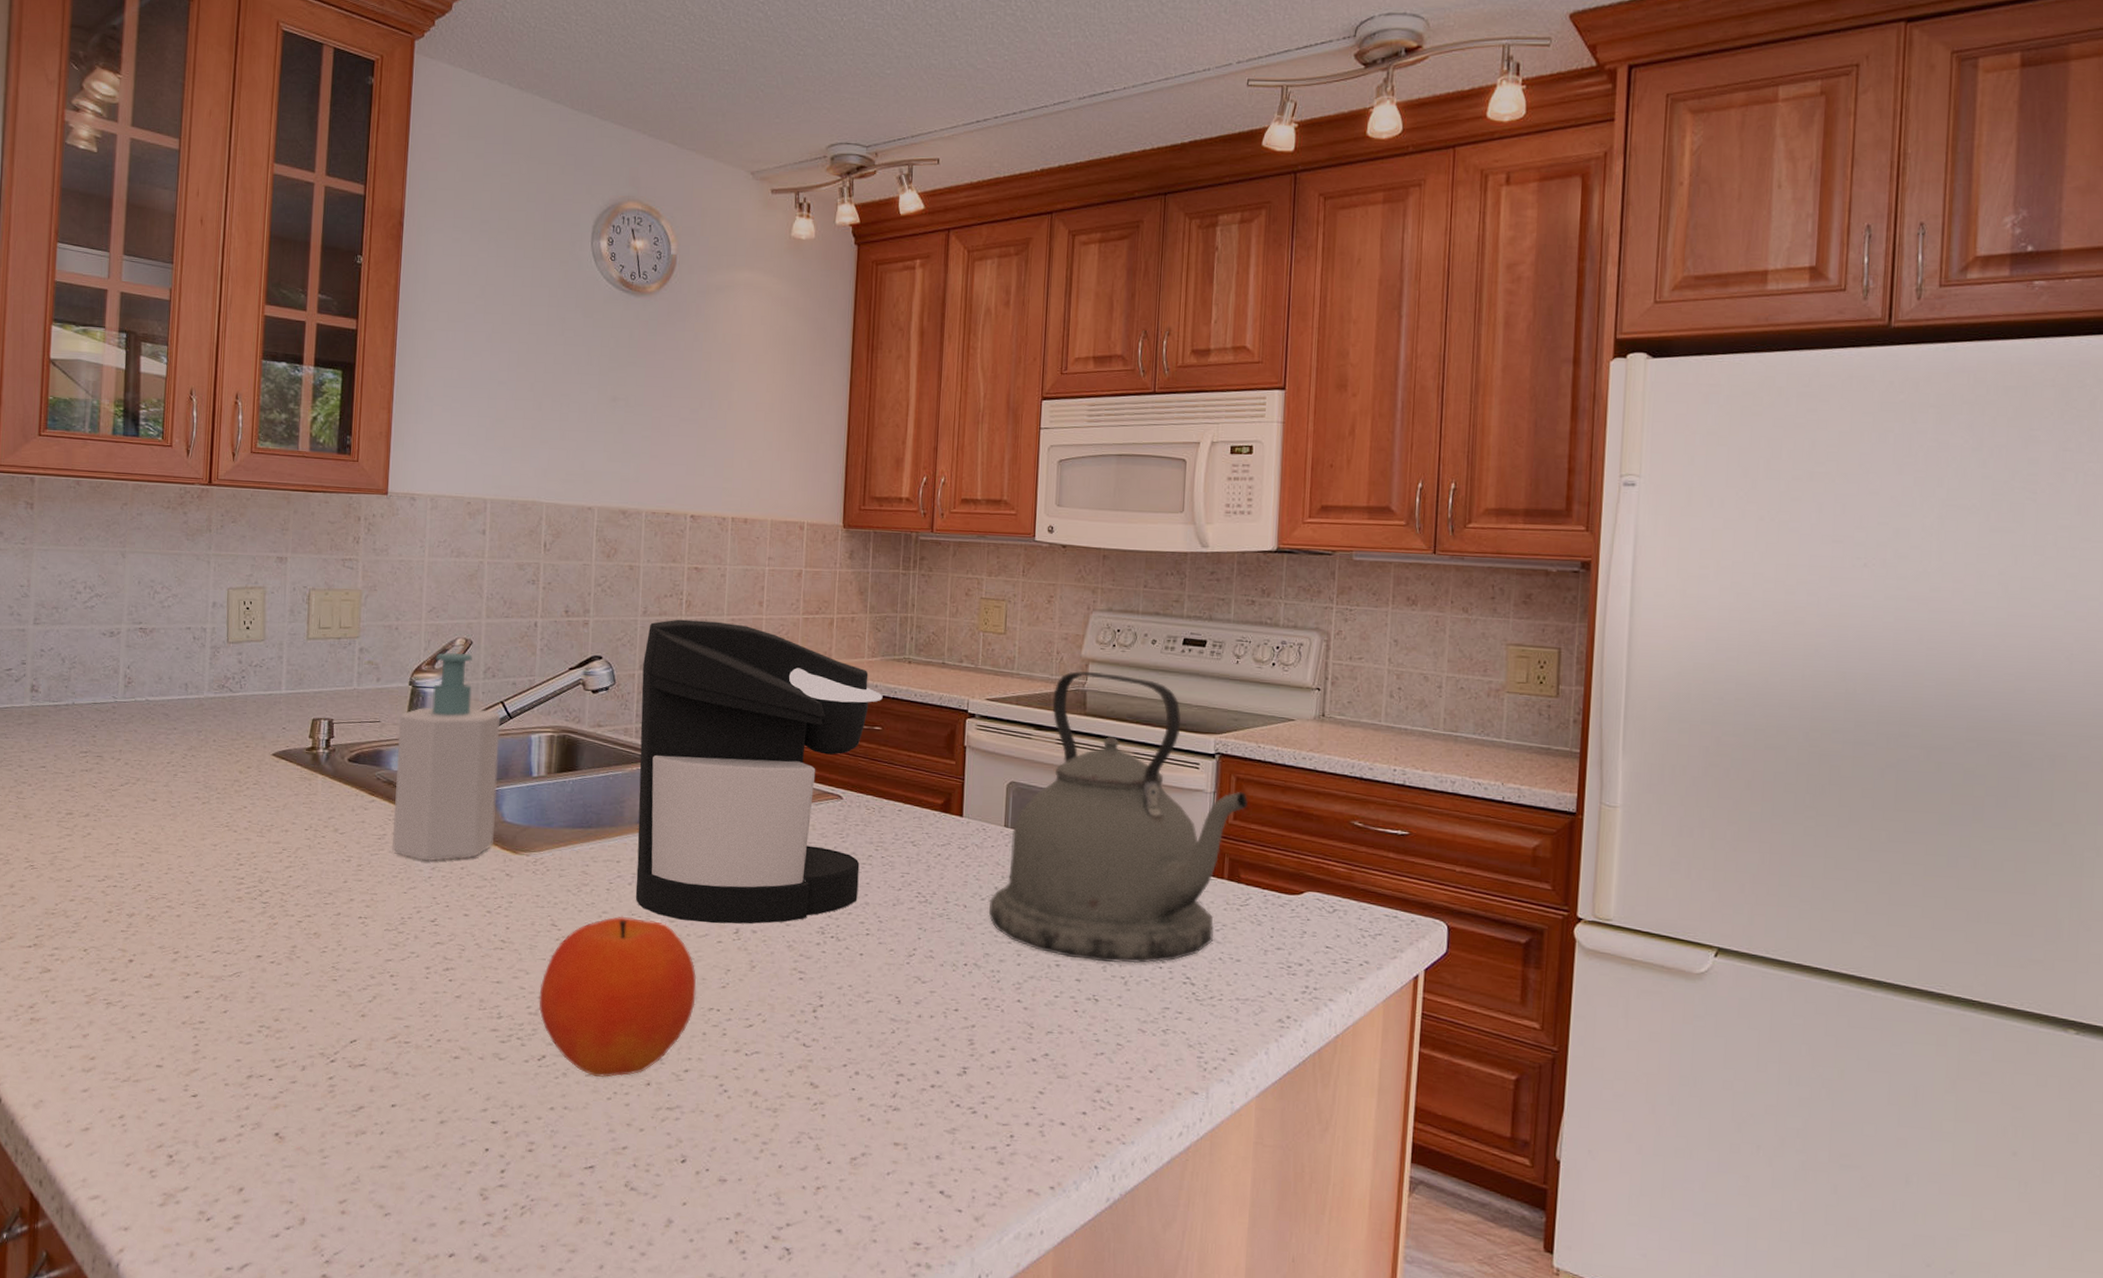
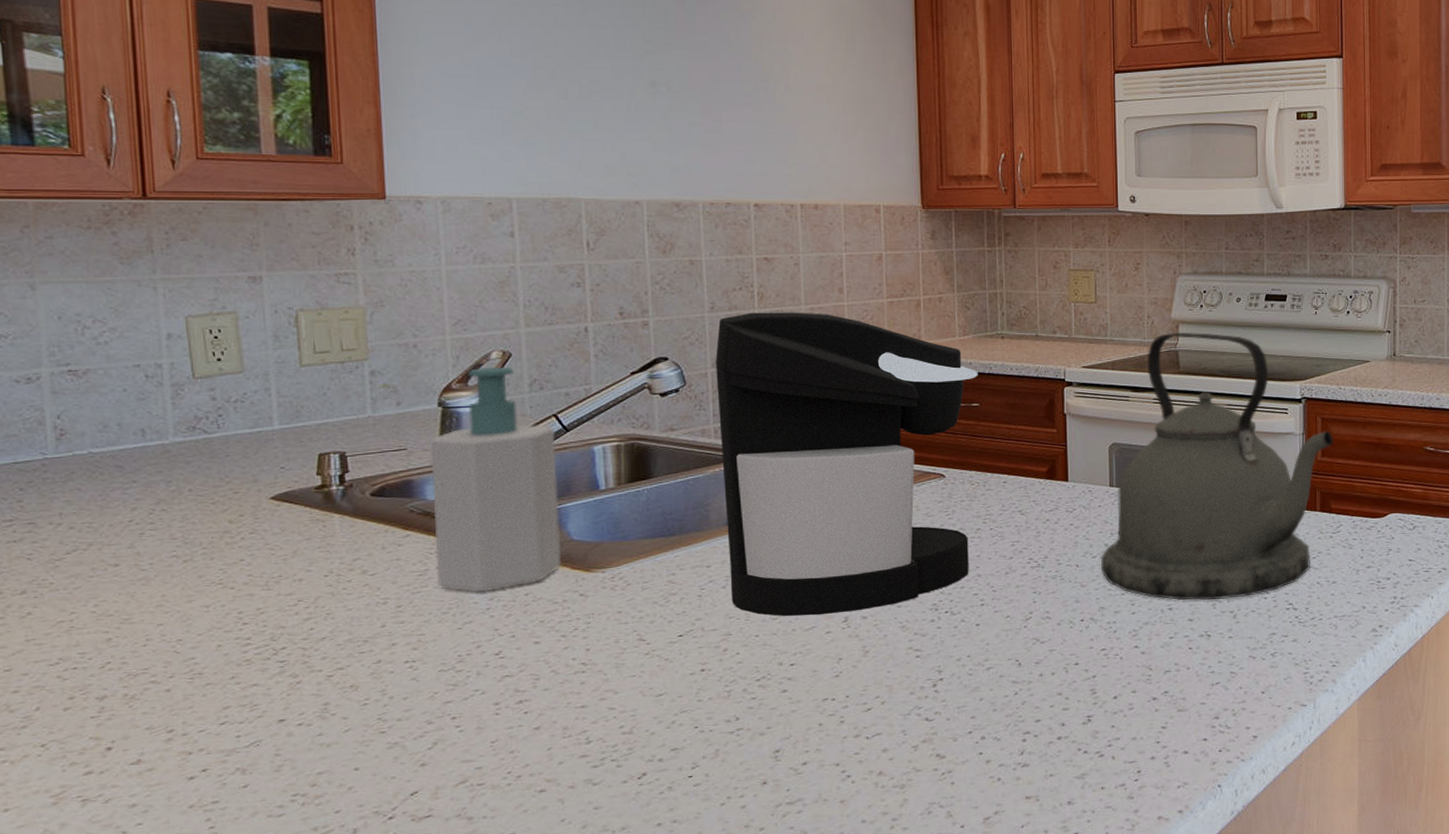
fruit: present [539,916,697,1077] -> none [632,620,808,785]

